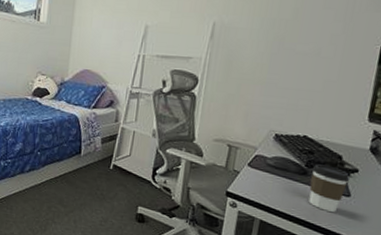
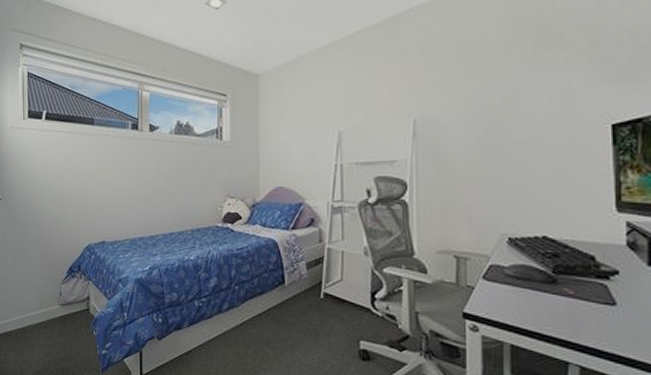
coffee cup: present [308,164,350,212] -> none [561,269,611,326]

